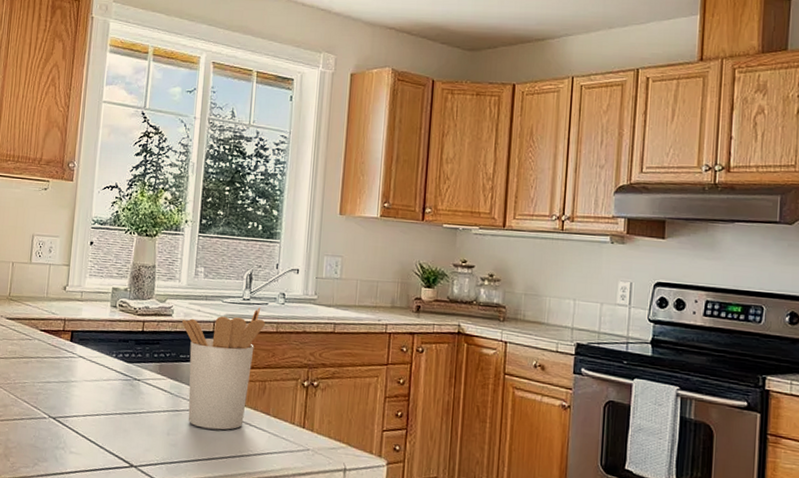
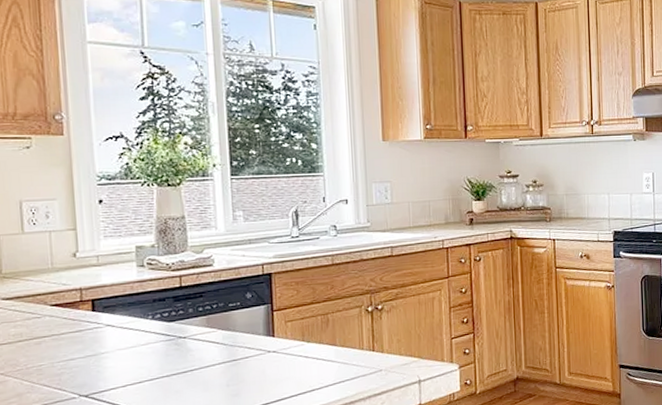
utensil holder: present [182,307,265,430] -> none [226,243,319,372]

